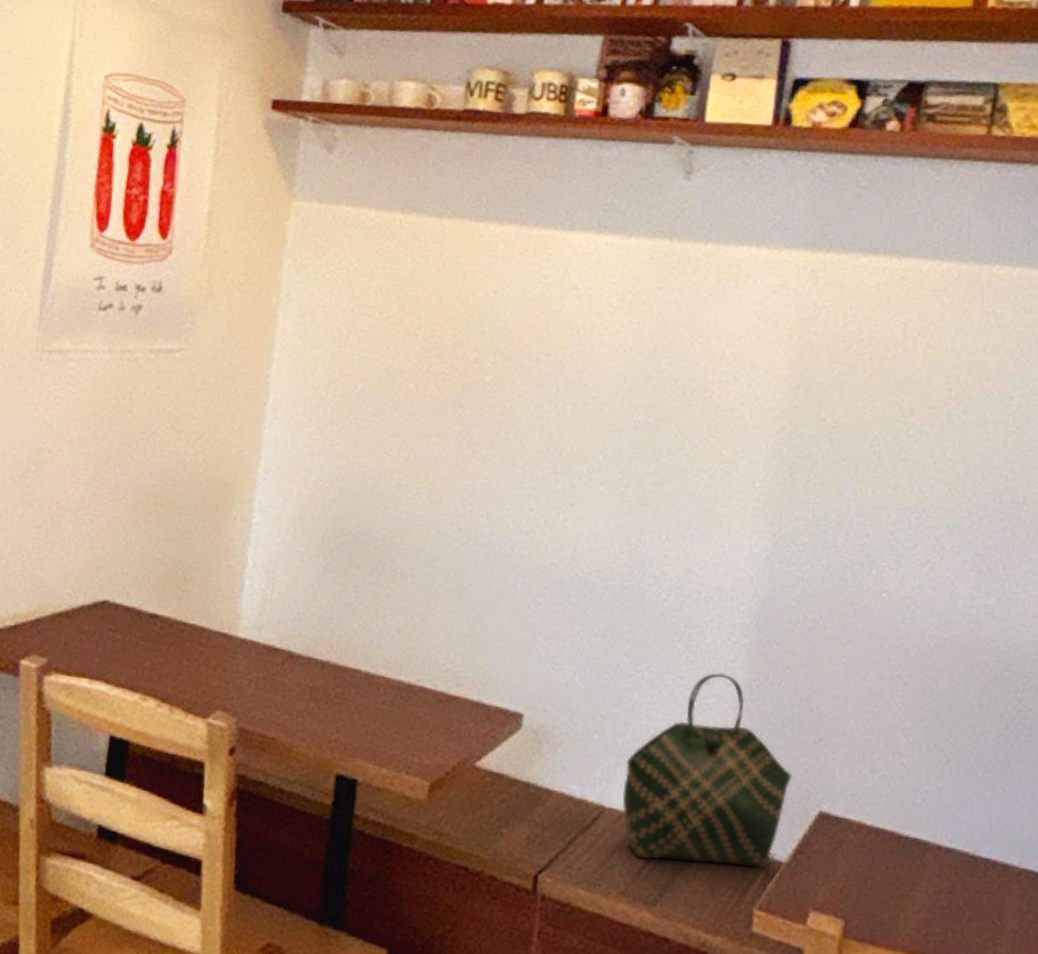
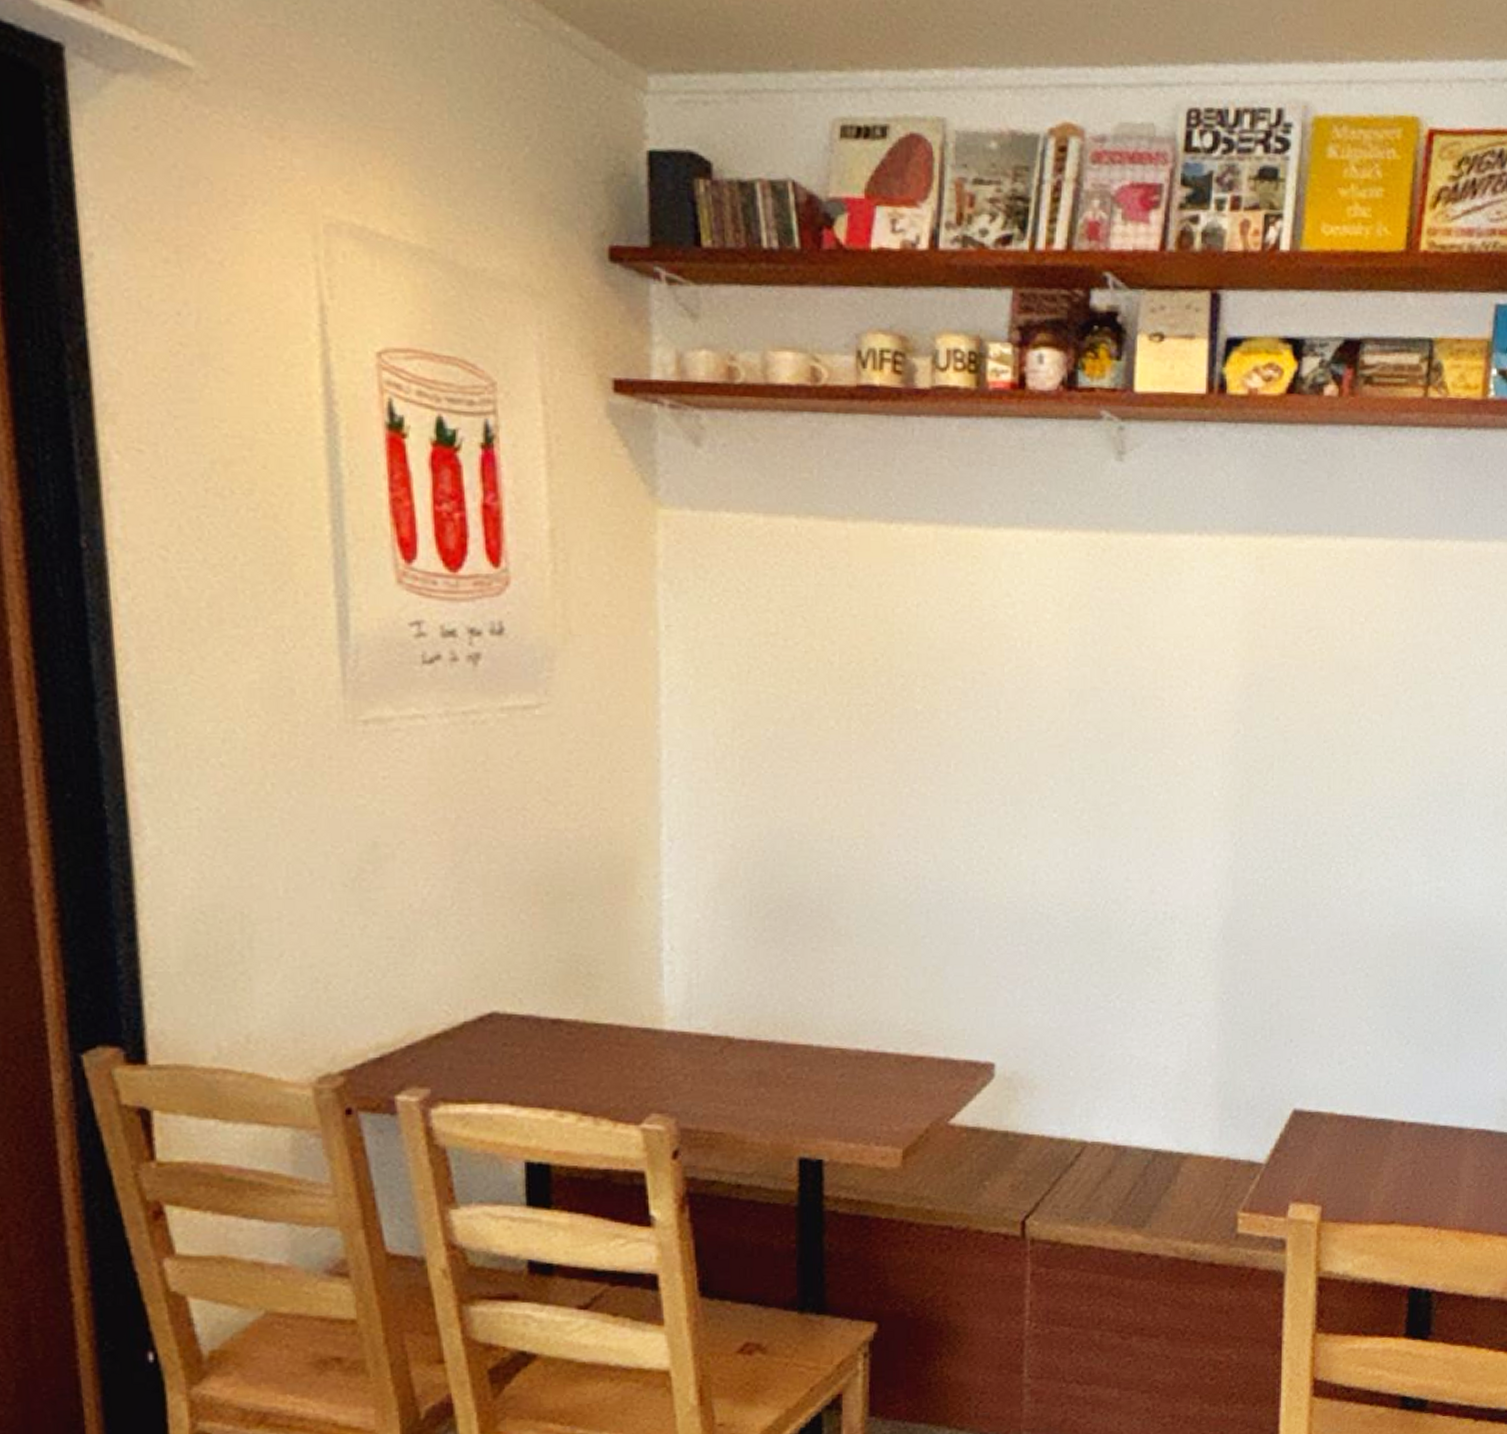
tote bag: present [622,672,793,869] -> none [1103,990,1267,1185]

